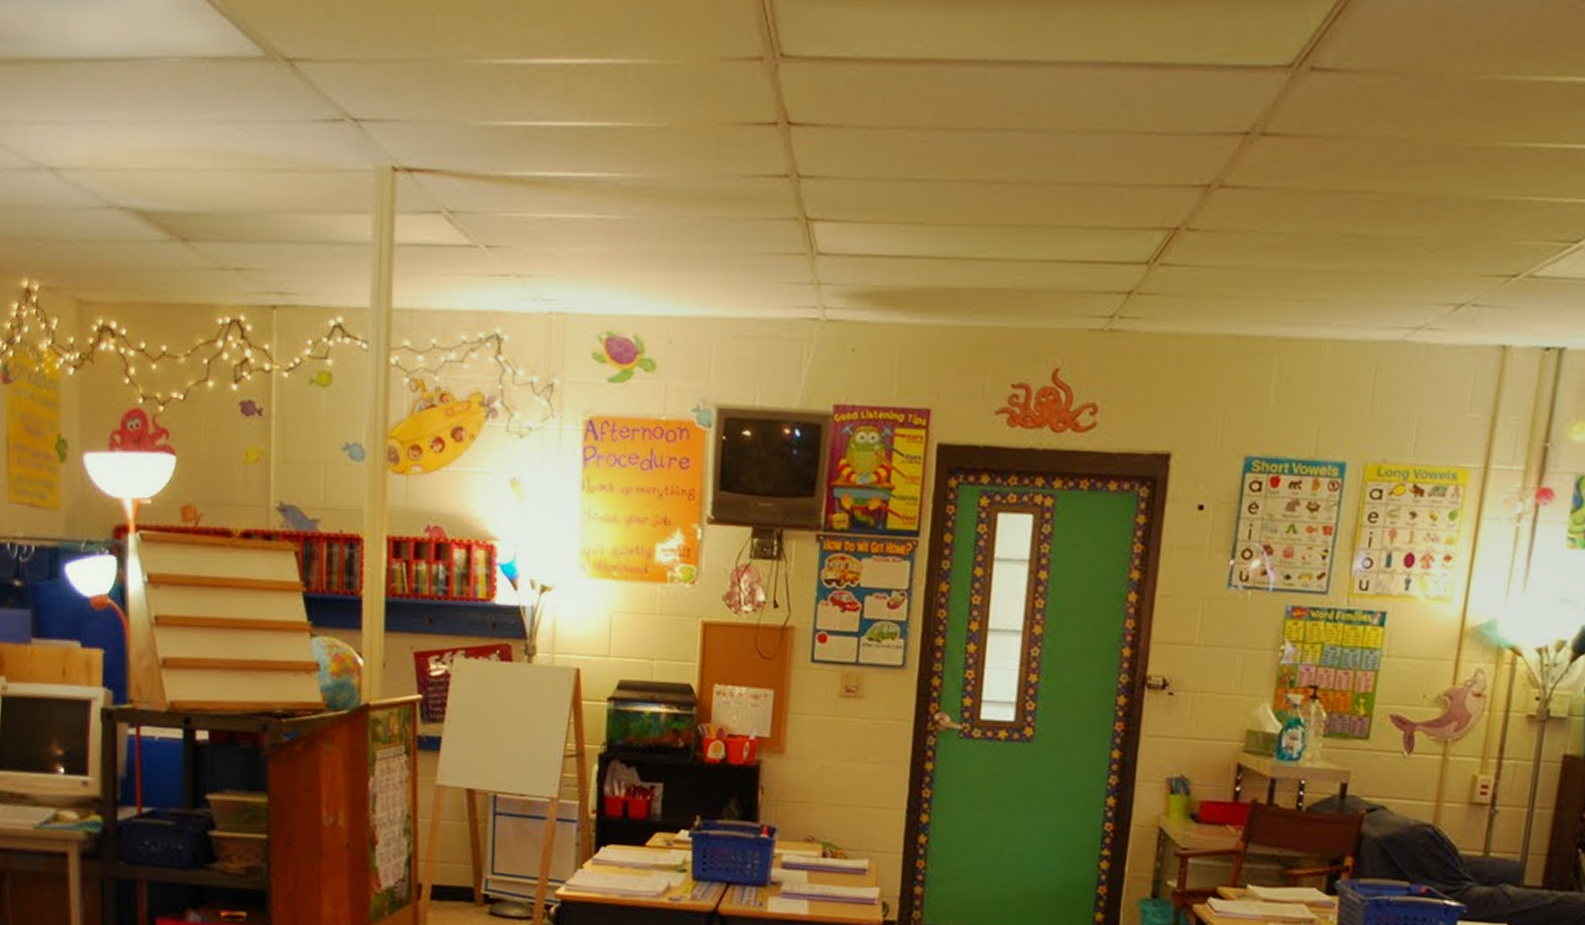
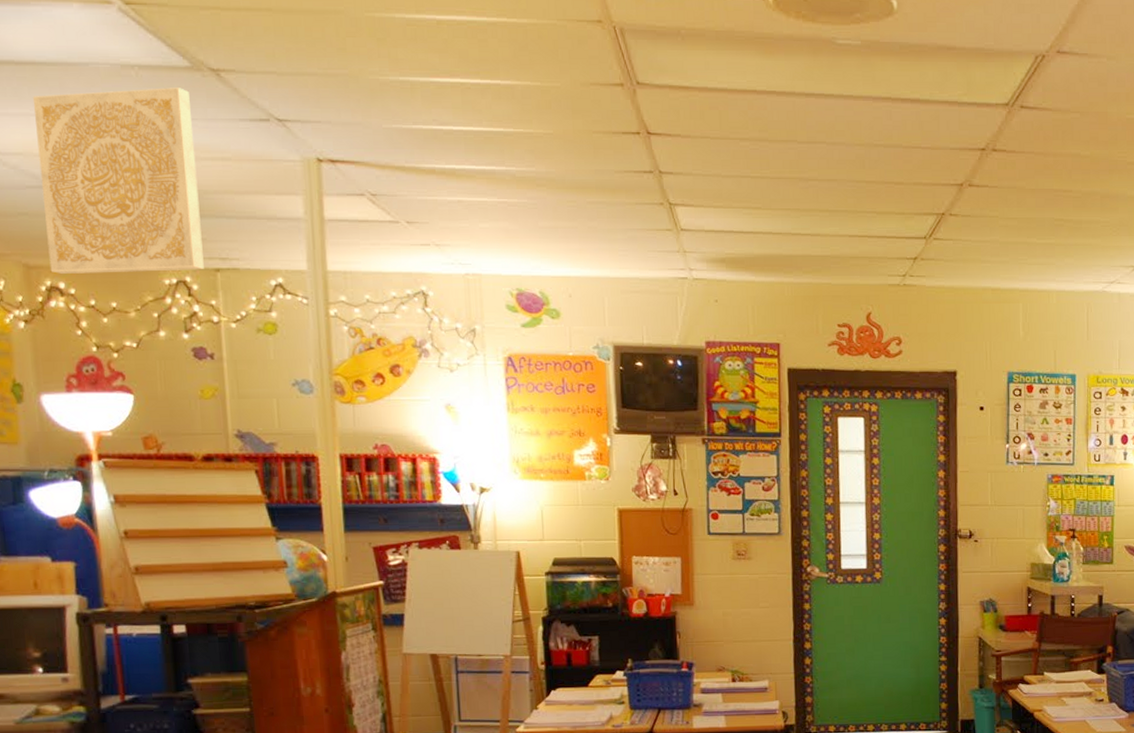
light panel: none [100,83,261,311] -> present [32,88,204,274]

